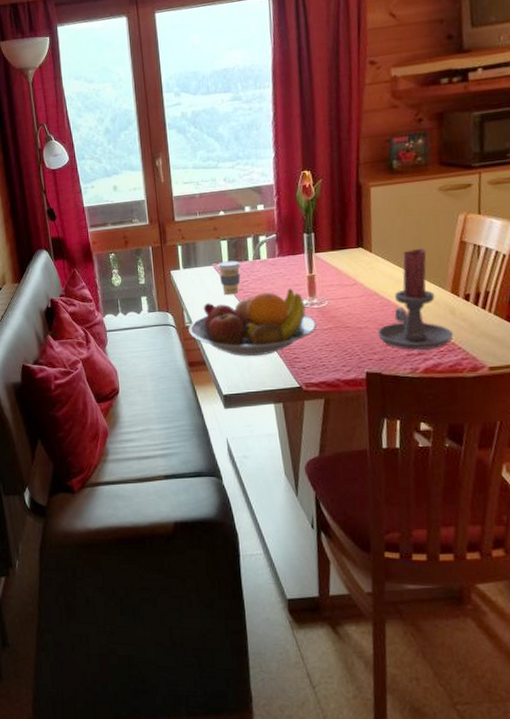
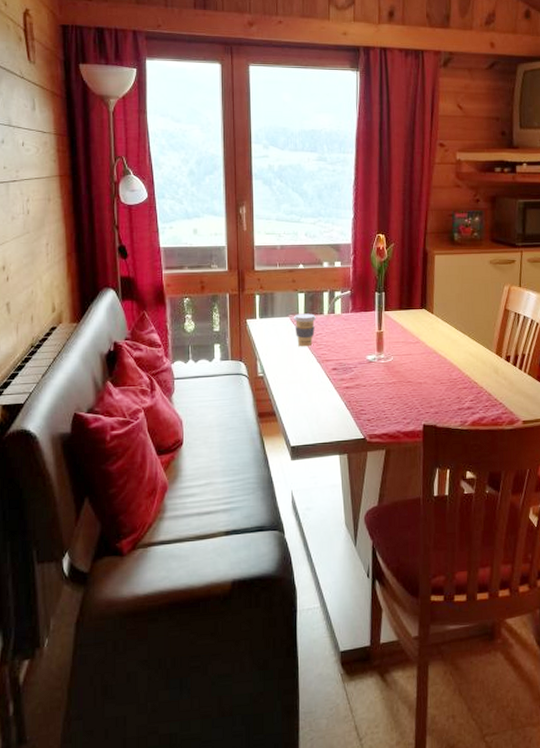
fruit bowl: present [188,288,316,357] -> none [261,343,382,408]
candle holder: present [378,248,453,351] -> none [435,312,496,405]

